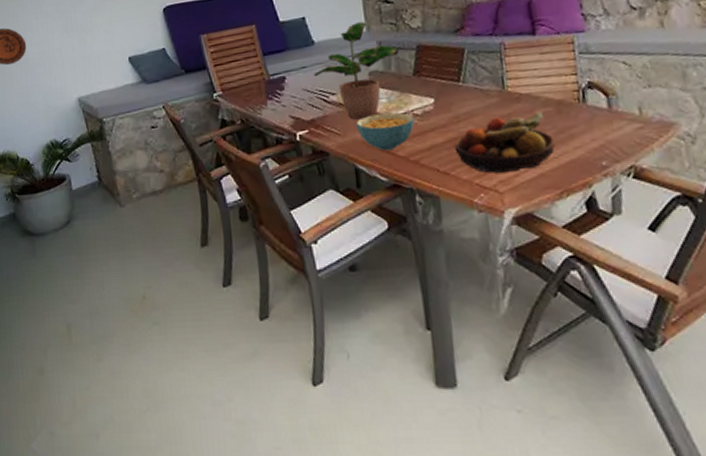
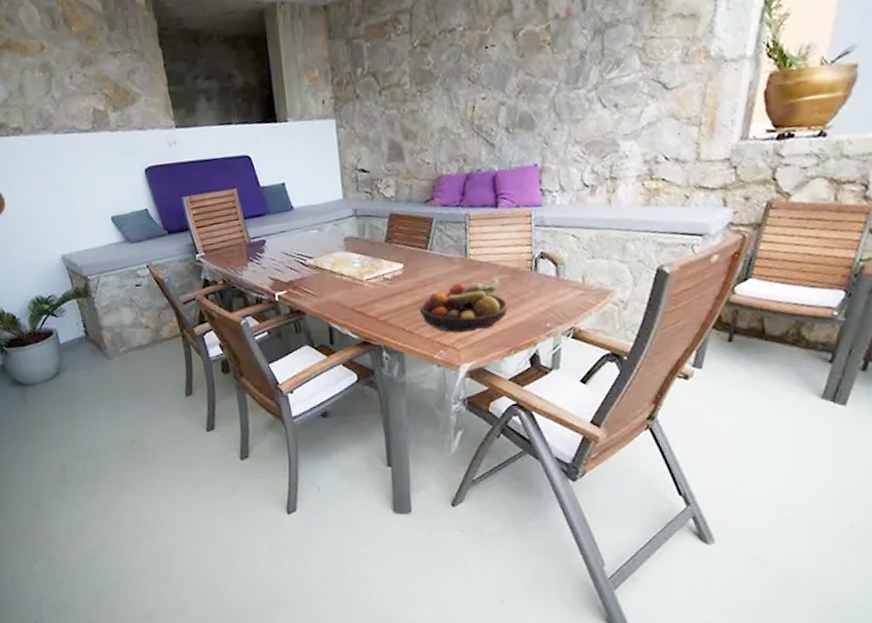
potted plant: present [313,21,400,120] -> none [292,189,374,282]
cereal bowl: present [355,112,415,150] -> none [330,276,385,311]

